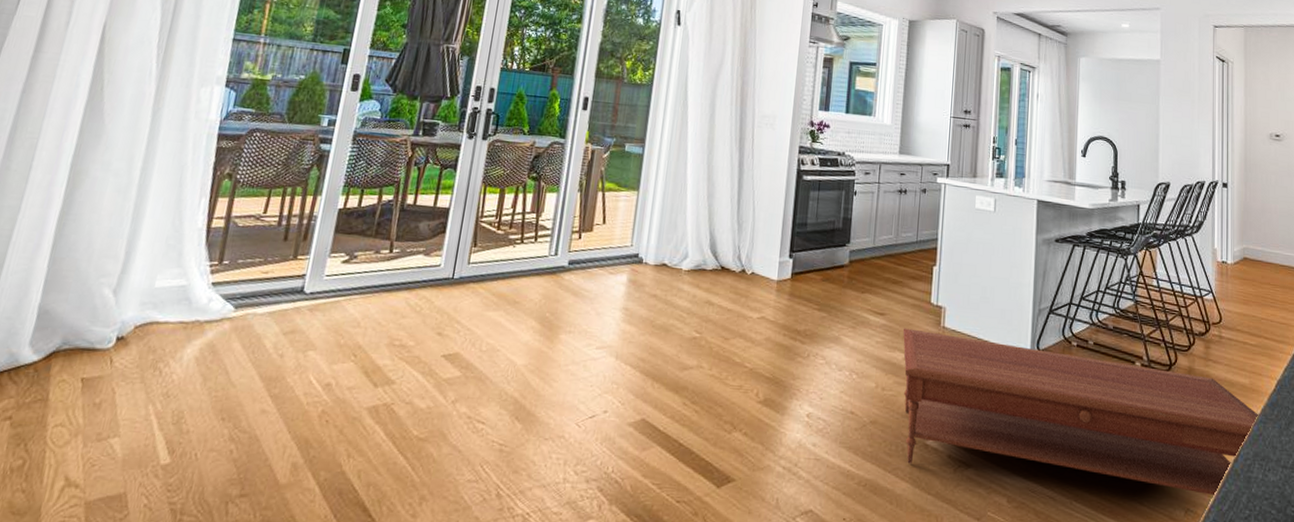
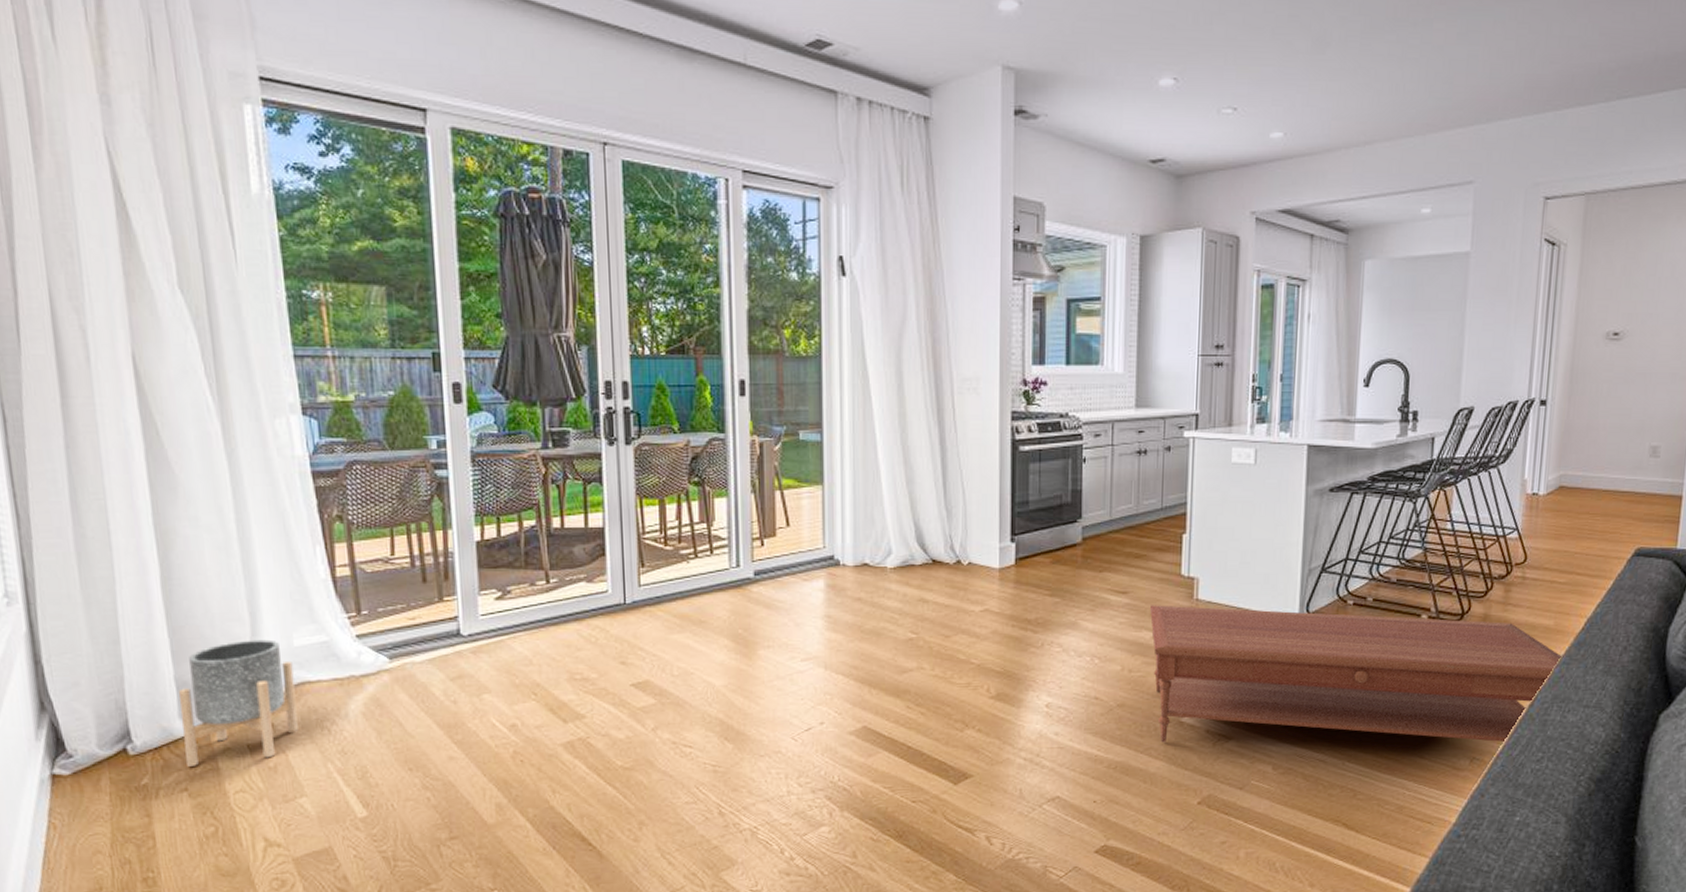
planter: none [20,277,148,395] -> present [178,639,298,766]

